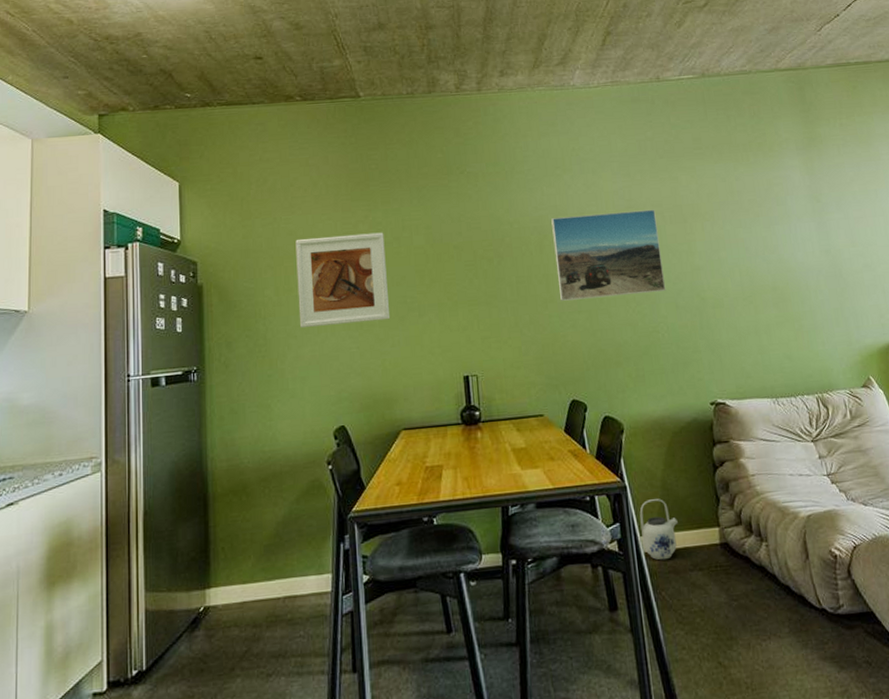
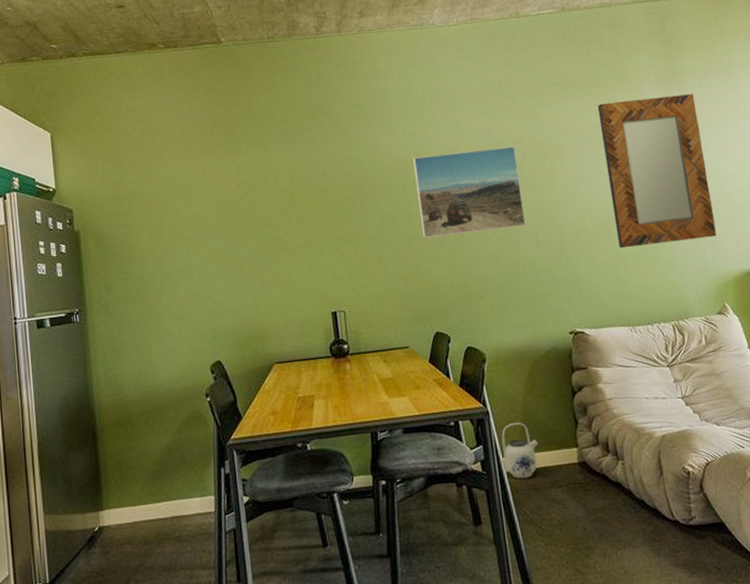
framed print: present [295,232,391,328] -> none [165,176,260,270]
home mirror: none [737,162,859,317] -> present [597,94,716,249]

